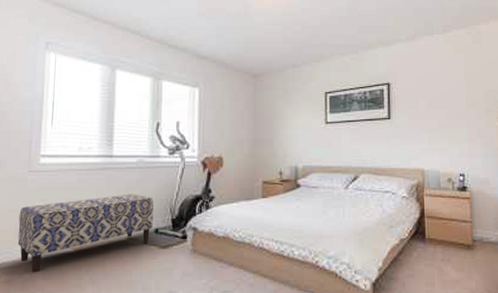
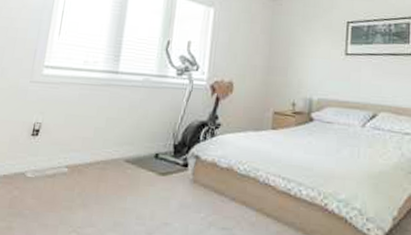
bench: present [17,194,153,273] -> none [10,113,157,190]

